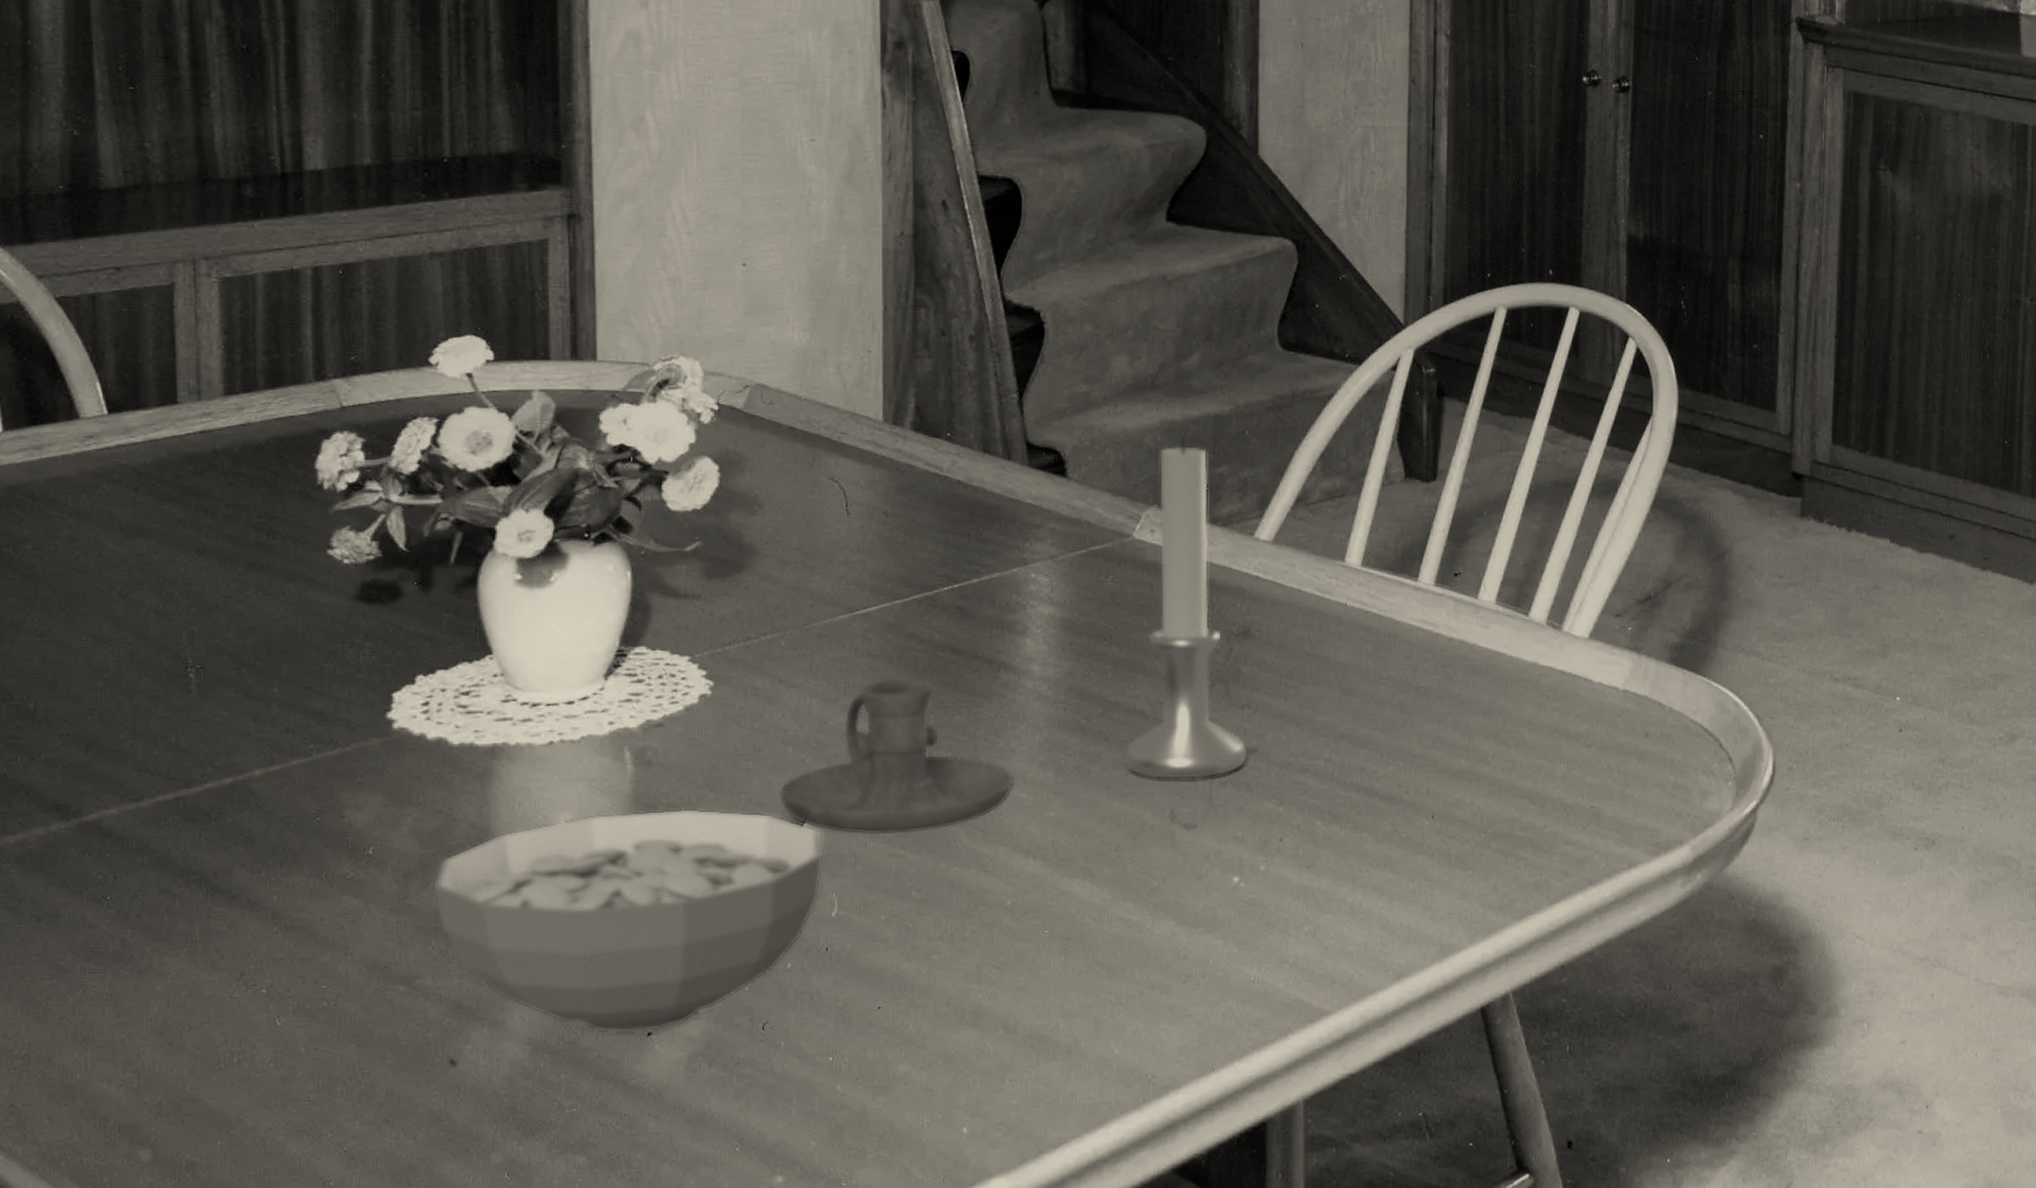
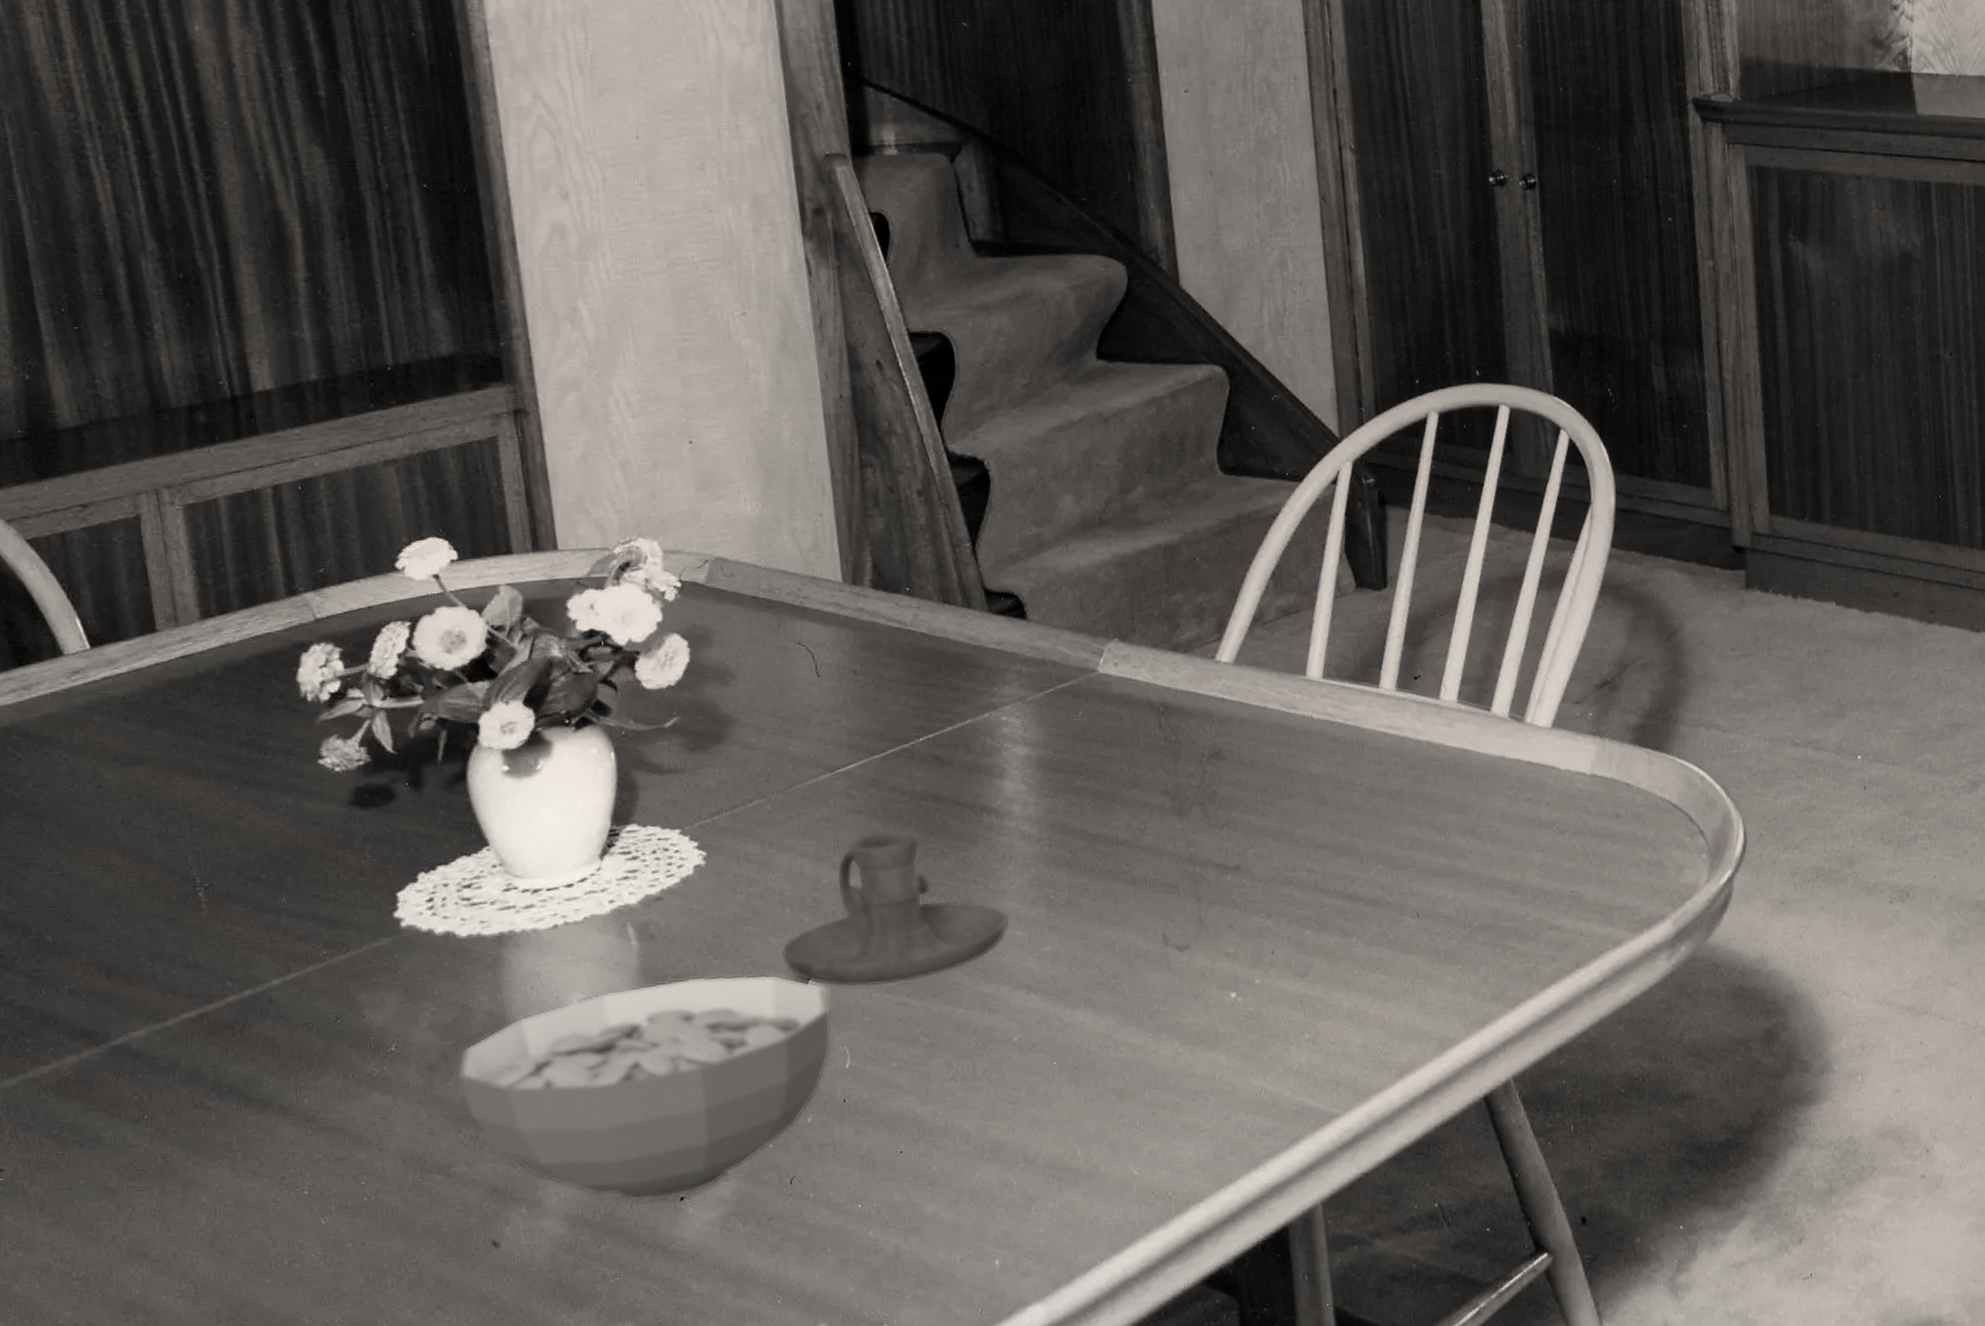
candle holder: present [1123,437,1248,780] -> none [1111,569,1232,905]

